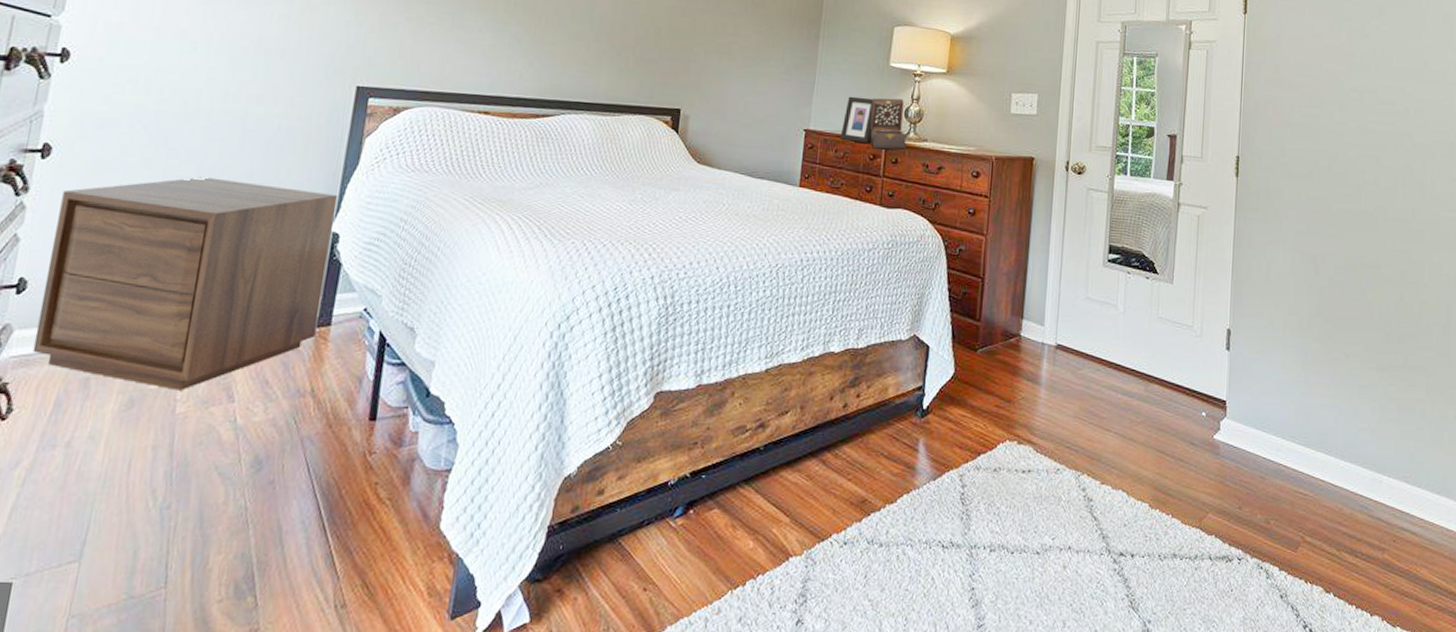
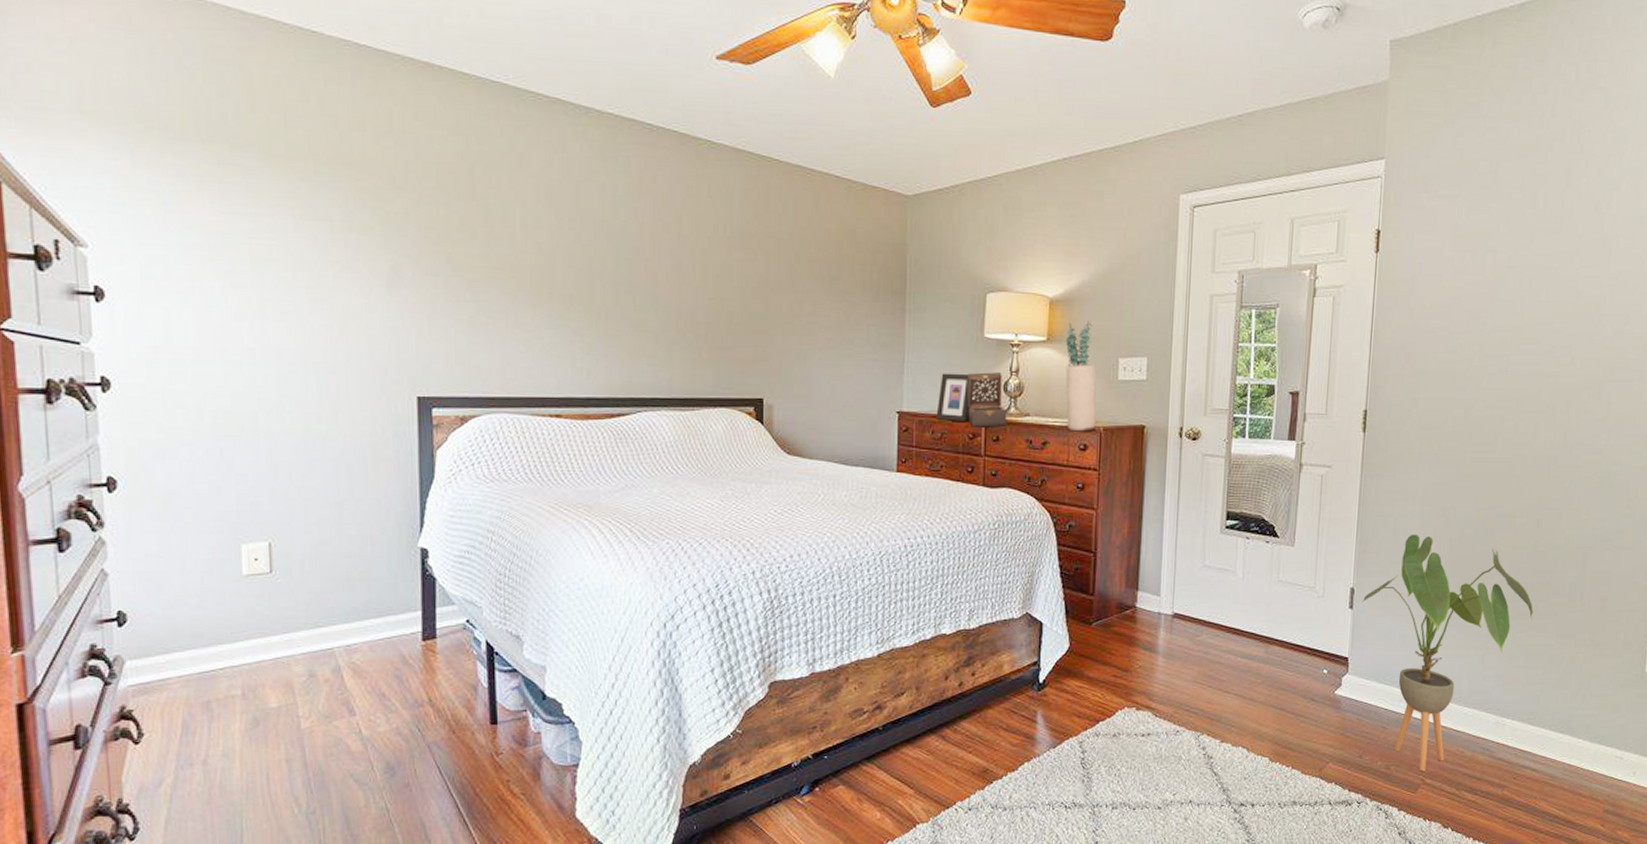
nightstand: present [32,177,338,390] -> none [139,501,423,707]
vase: none [961,57,990,160] -> present [1065,321,1097,432]
house plant: none [1238,278,1403,527] -> present [1362,534,1533,771]

